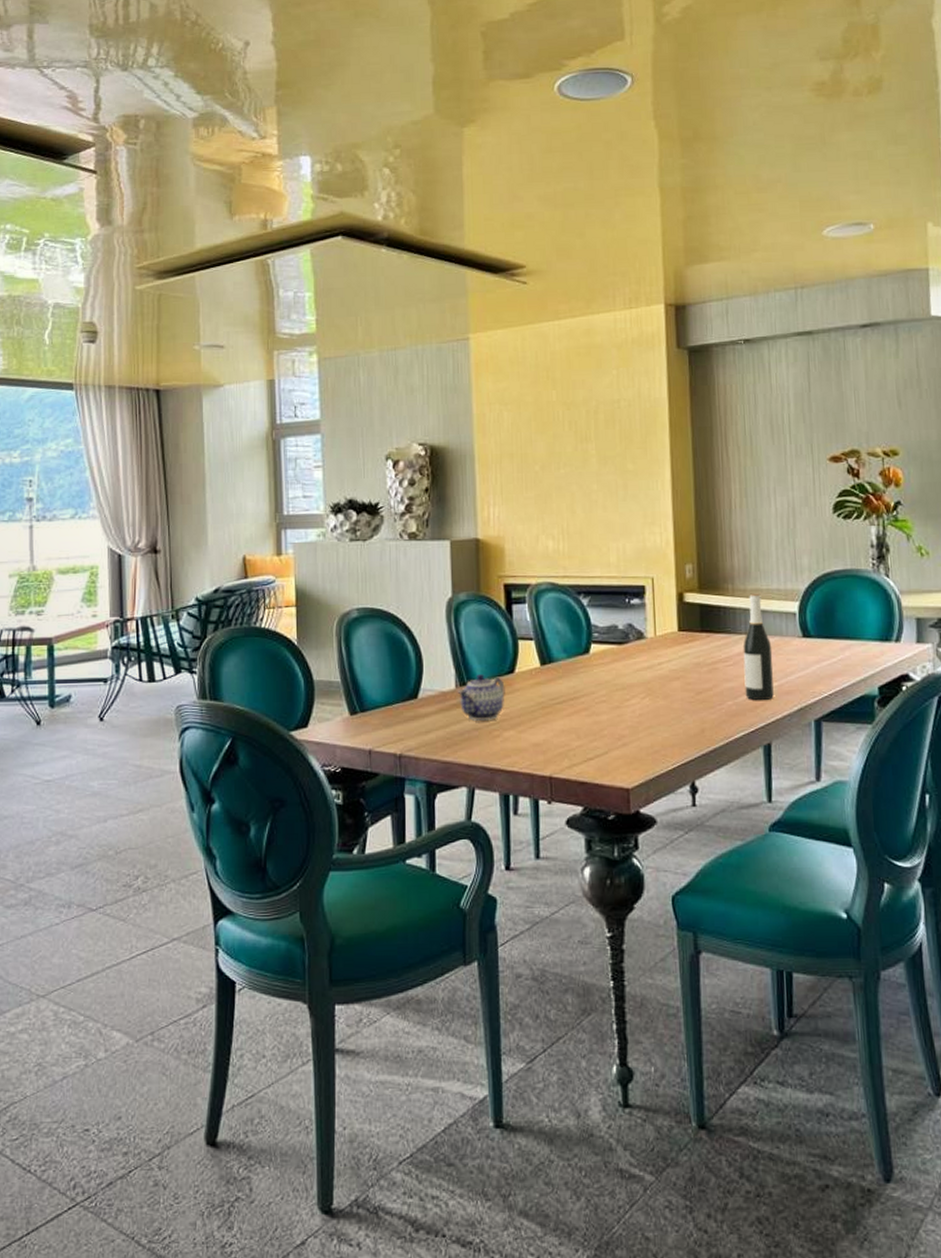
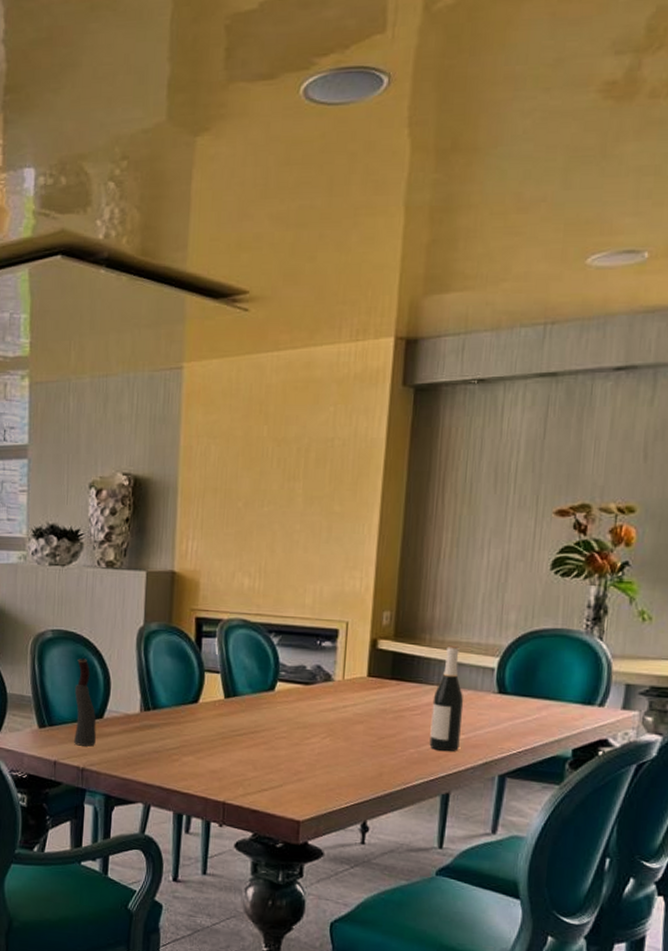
candle: none [385,635,412,731] -> present [74,657,97,747]
teapot: present [457,674,505,721] -> none [141,701,188,745]

